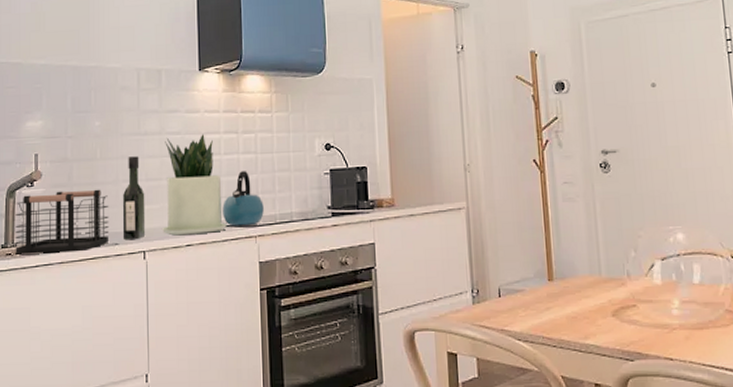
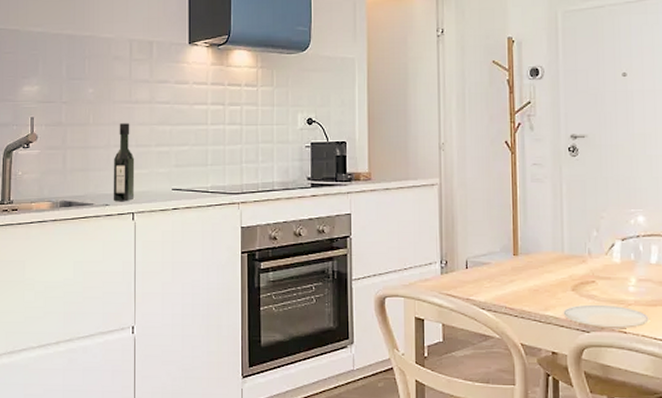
dish rack: present [15,189,109,255] -> none [11,153,101,211]
planter: present [161,134,228,236] -> none [149,105,213,199]
kettle: present [222,171,264,226] -> none [208,141,247,193]
plate: none [604,330,696,357] -> present [563,304,649,329]

